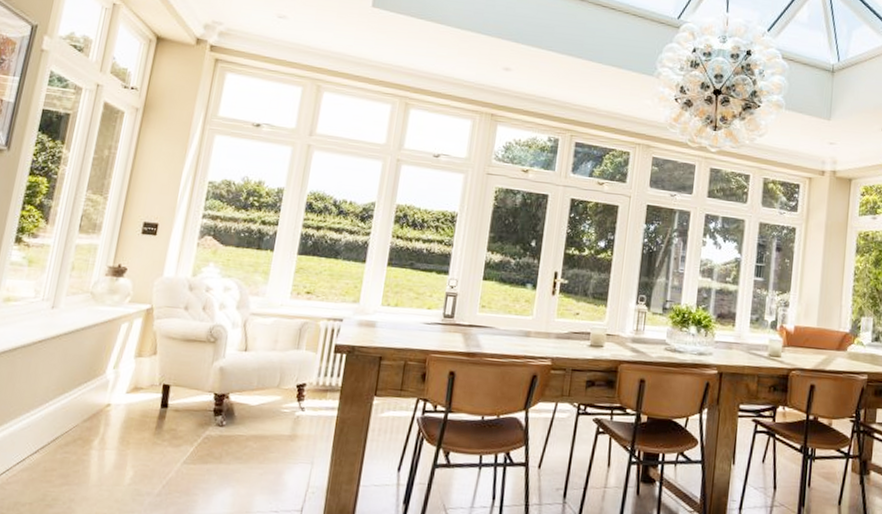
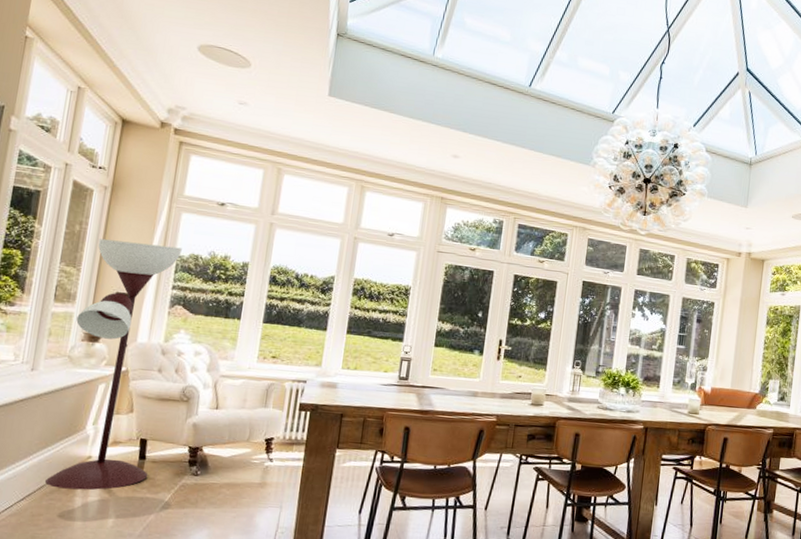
floor lamp: none [60,164,214,443] -> present [44,238,182,491]

